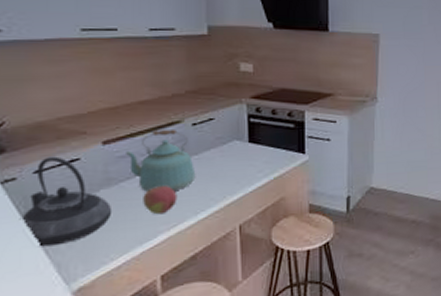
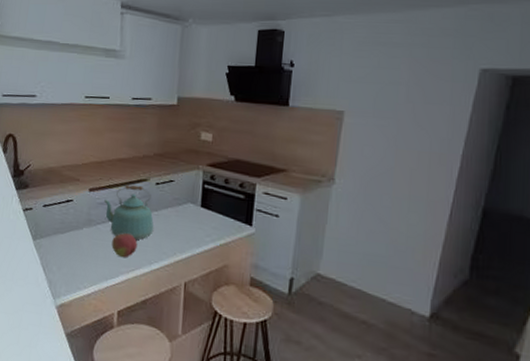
teapot: present [19,156,113,247] -> none [31,195,90,267]

